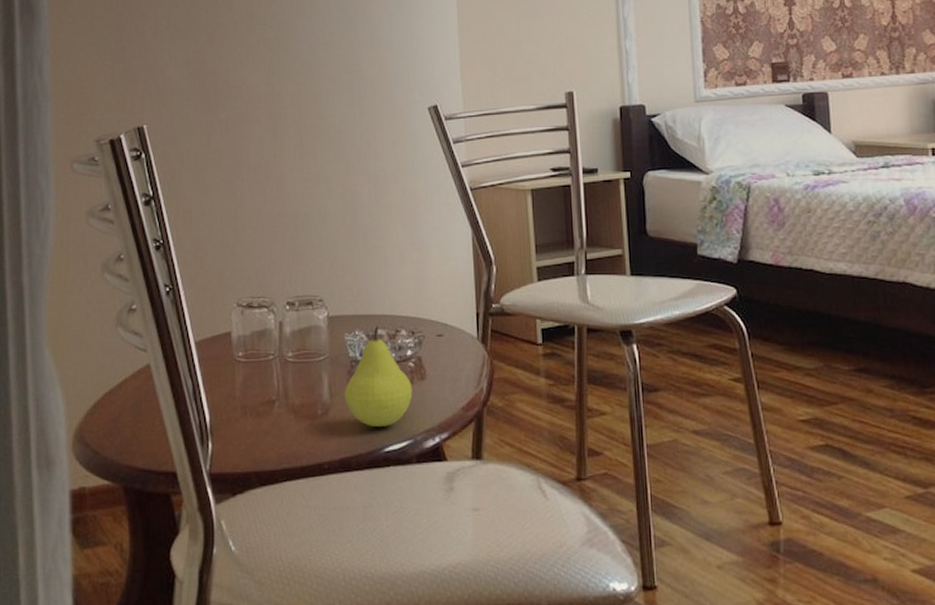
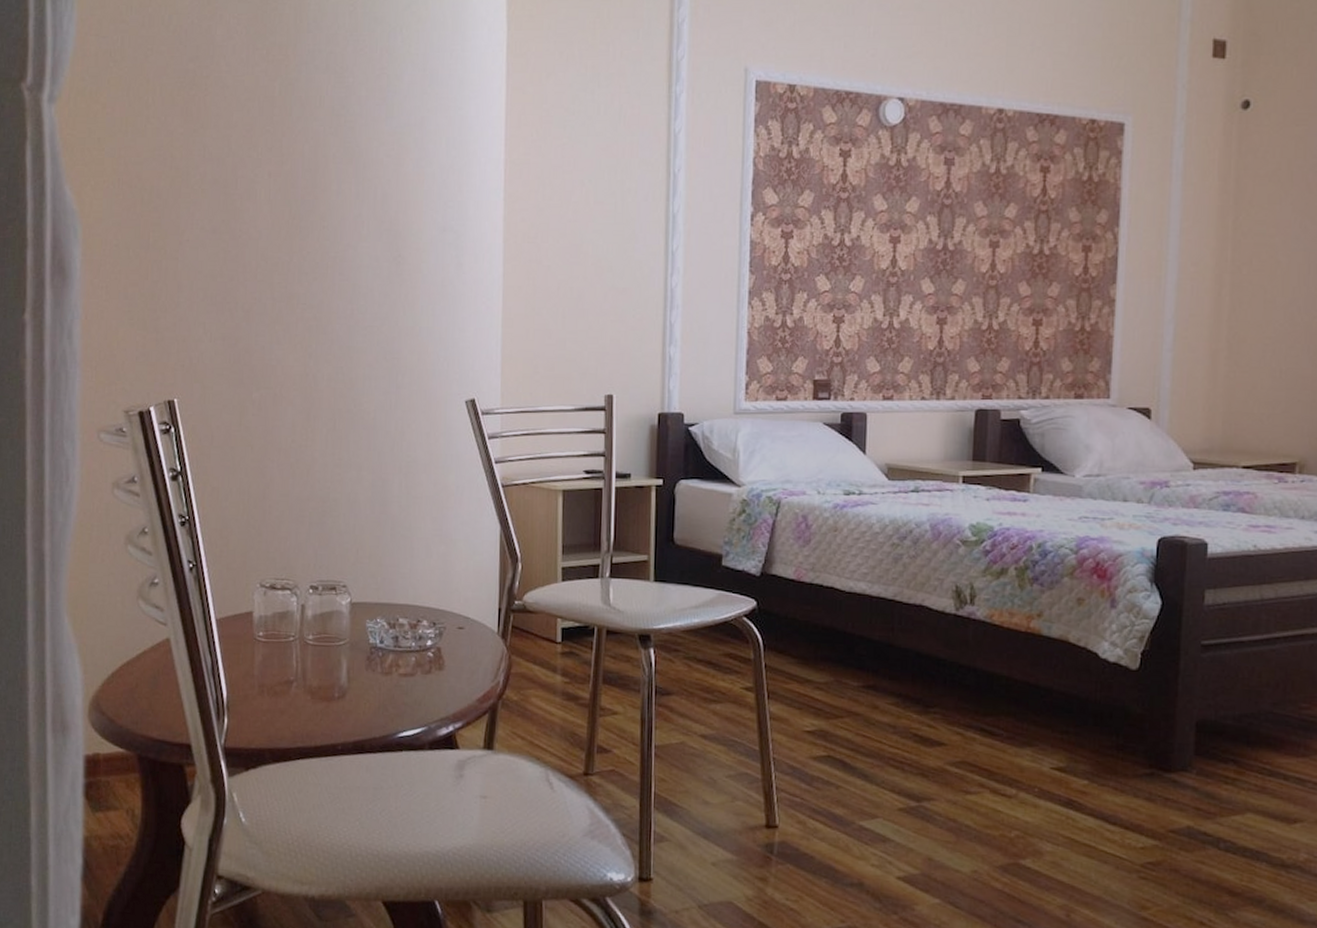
fruit: present [344,326,413,427] -> none [361,615,430,713]

